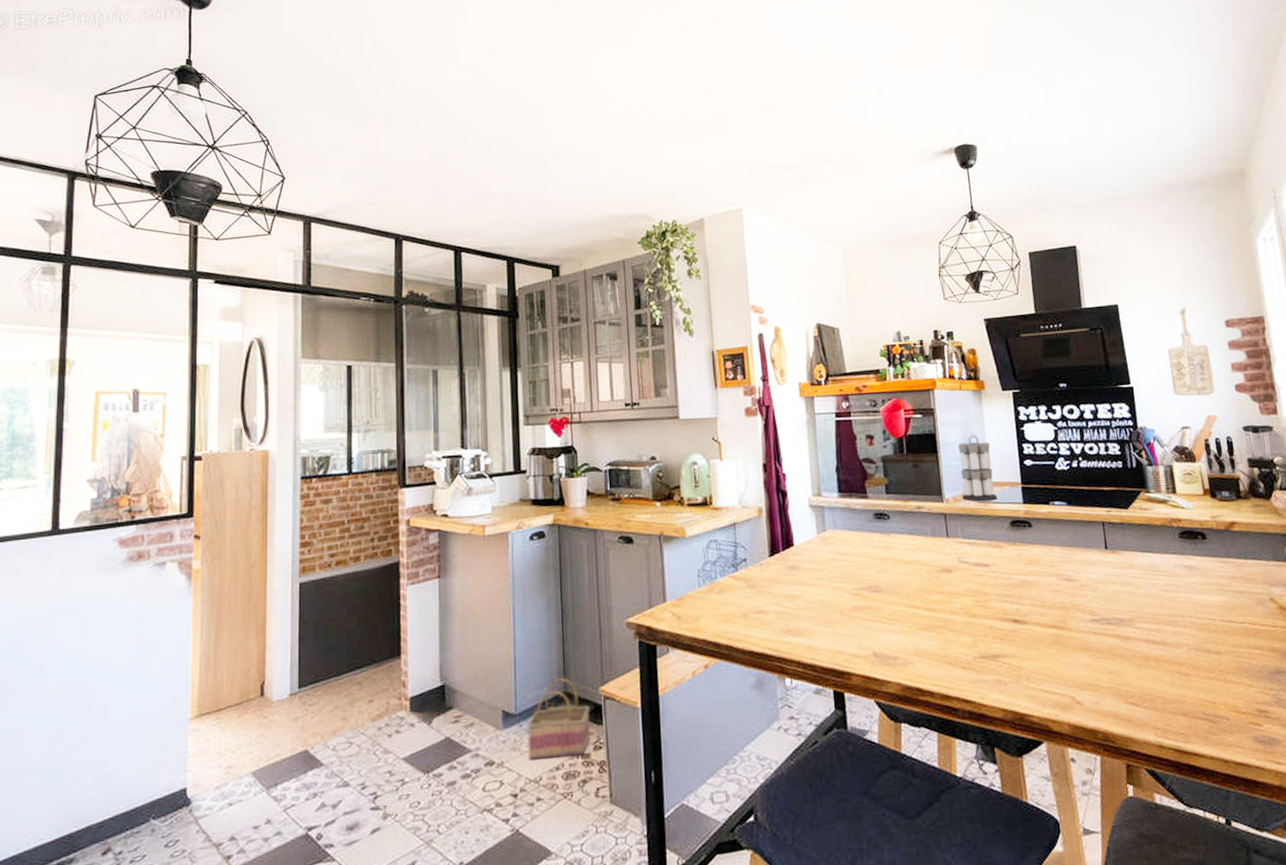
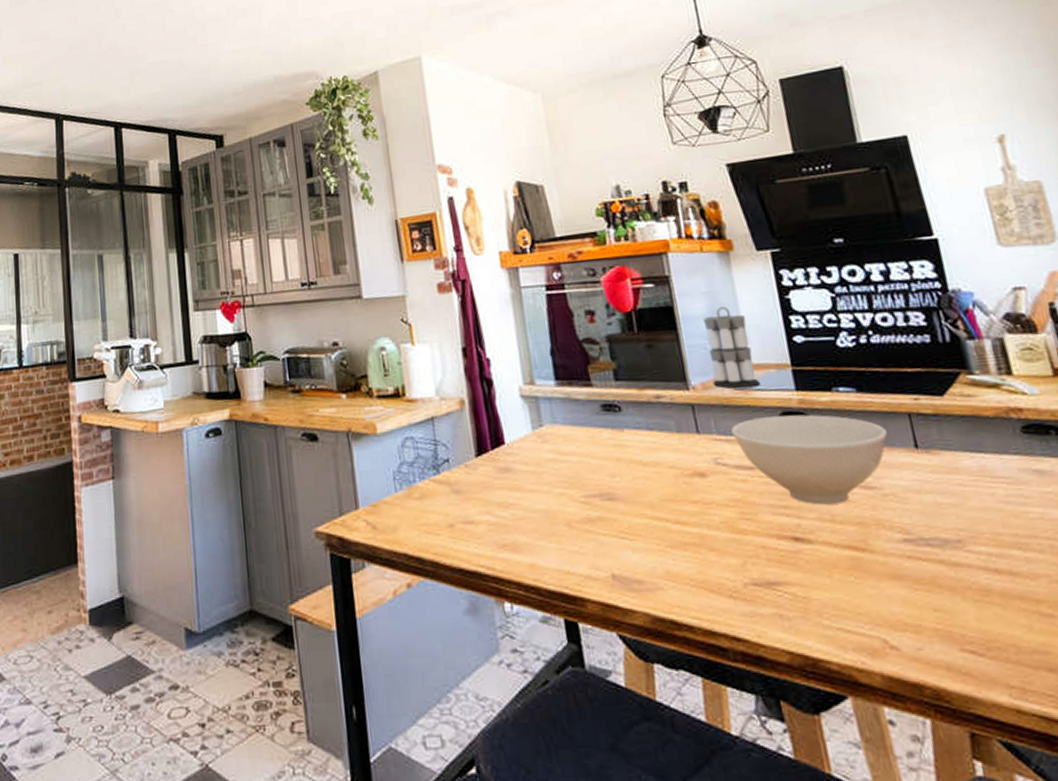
basket: present [527,678,591,760] -> none [212,593,282,686]
bowl: none [972,522,1087,594] -> present [730,414,888,505]

